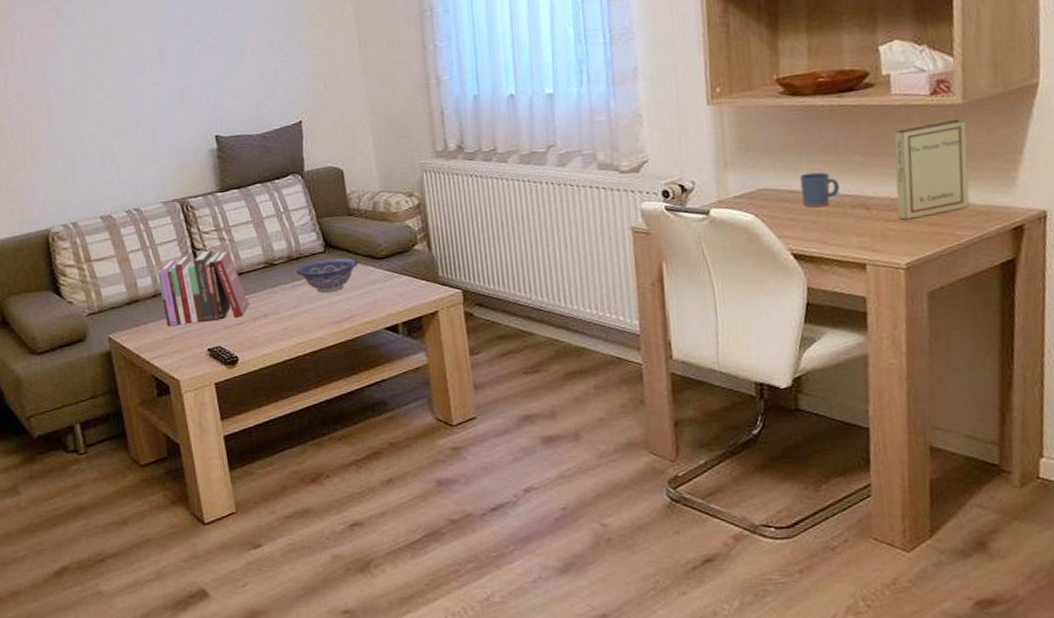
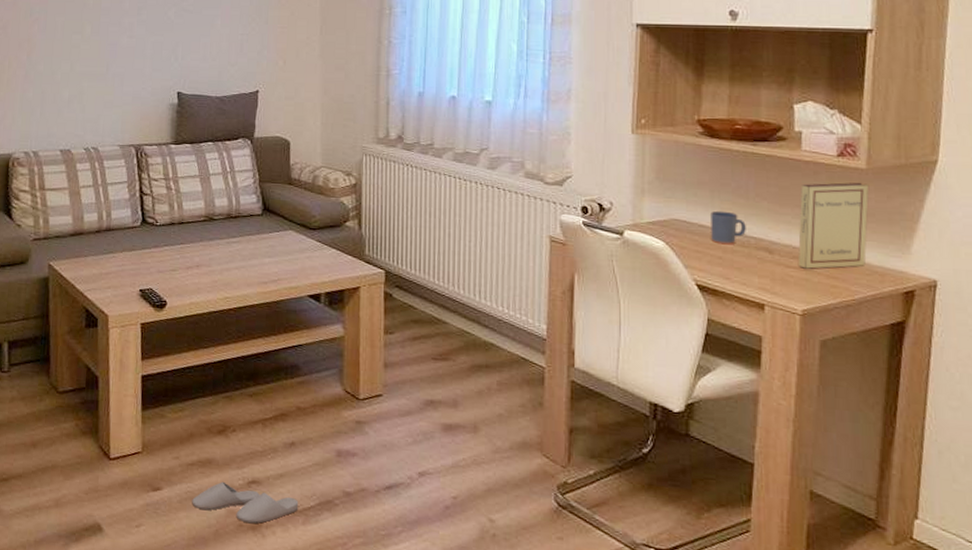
books: present [157,250,249,327] -> none [103,197,185,265]
slippers: none [295,528,405,566] -> present [192,481,299,524]
decorative bowl: present [297,258,358,293] -> none [233,222,292,254]

